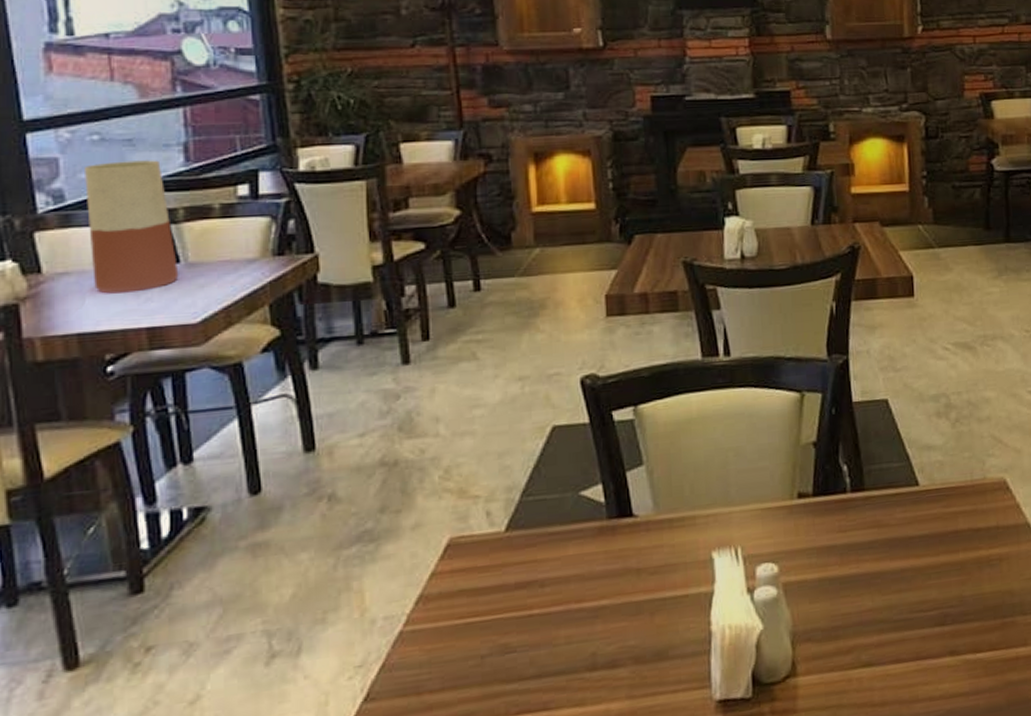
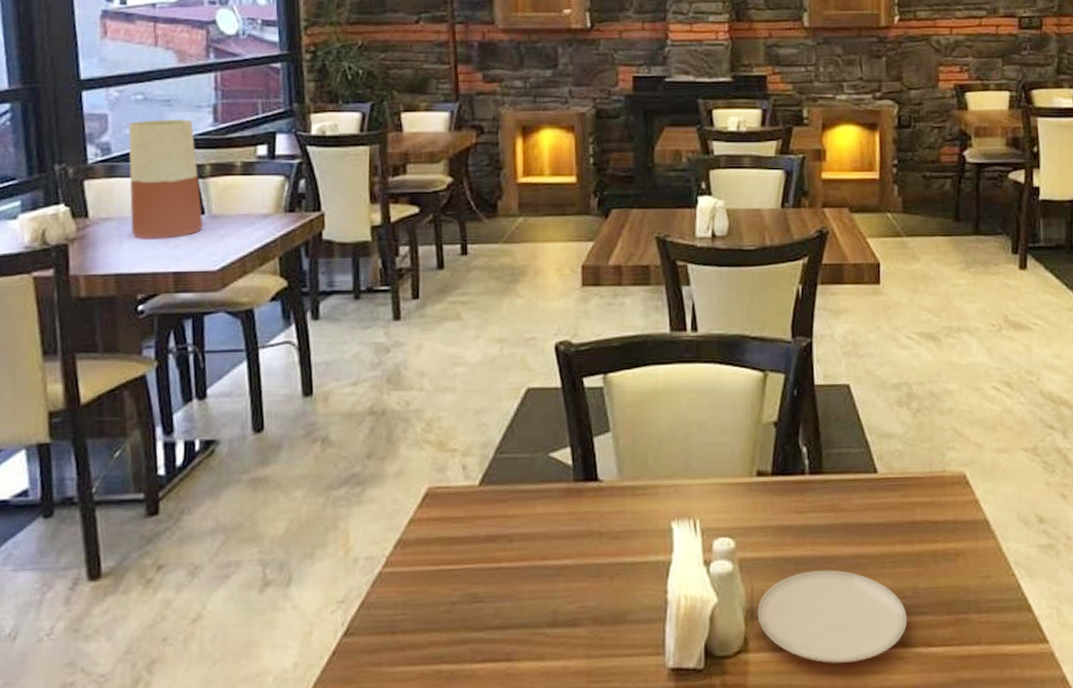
plate: none [804,585,955,680] -> present [757,570,908,664]

